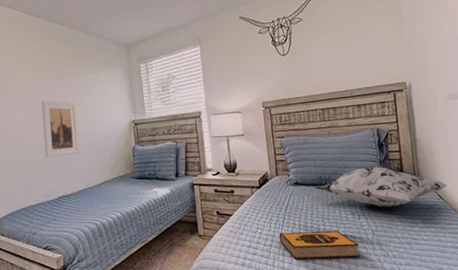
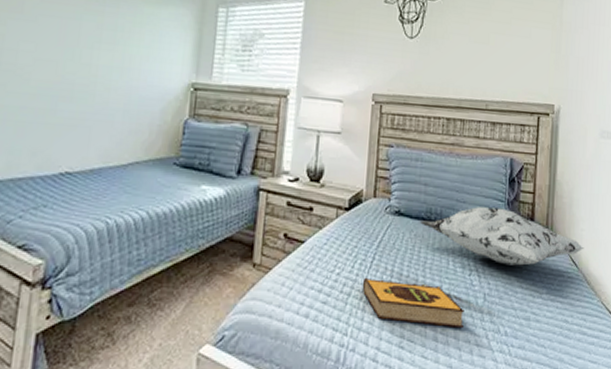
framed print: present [41,100,79,158] -> none [52,28,116,115]

